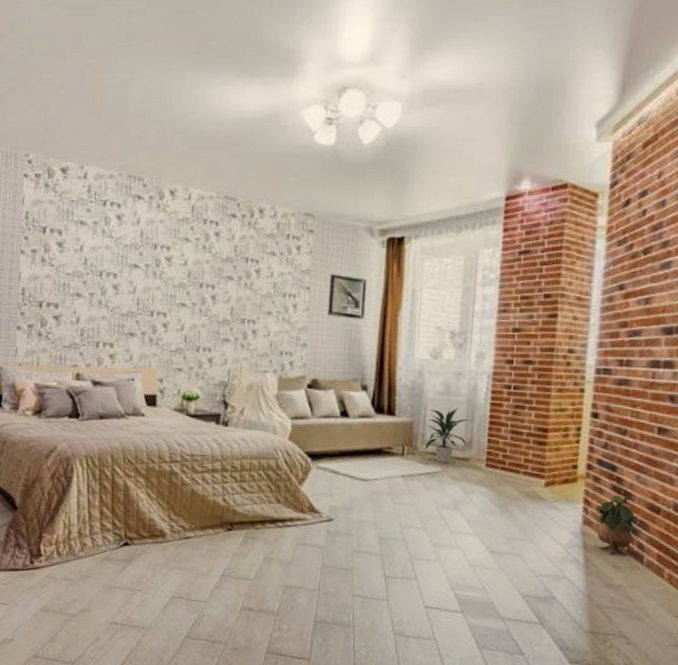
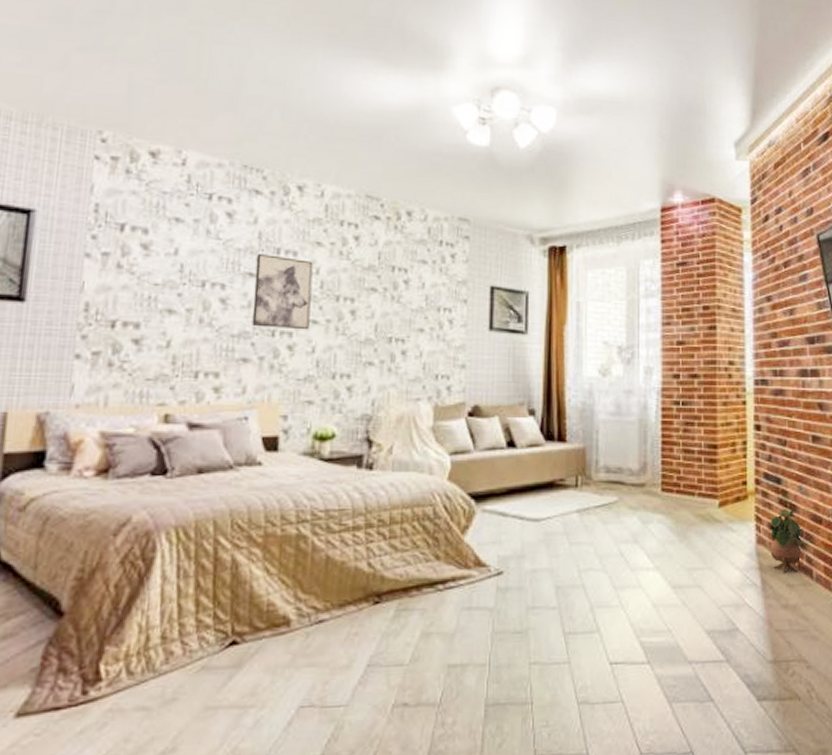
wall art: none [136,249,182,312] -> present [252,254,313,330]
indoor plant: present [424,408,470,464] -> none [599,429,643,492]

